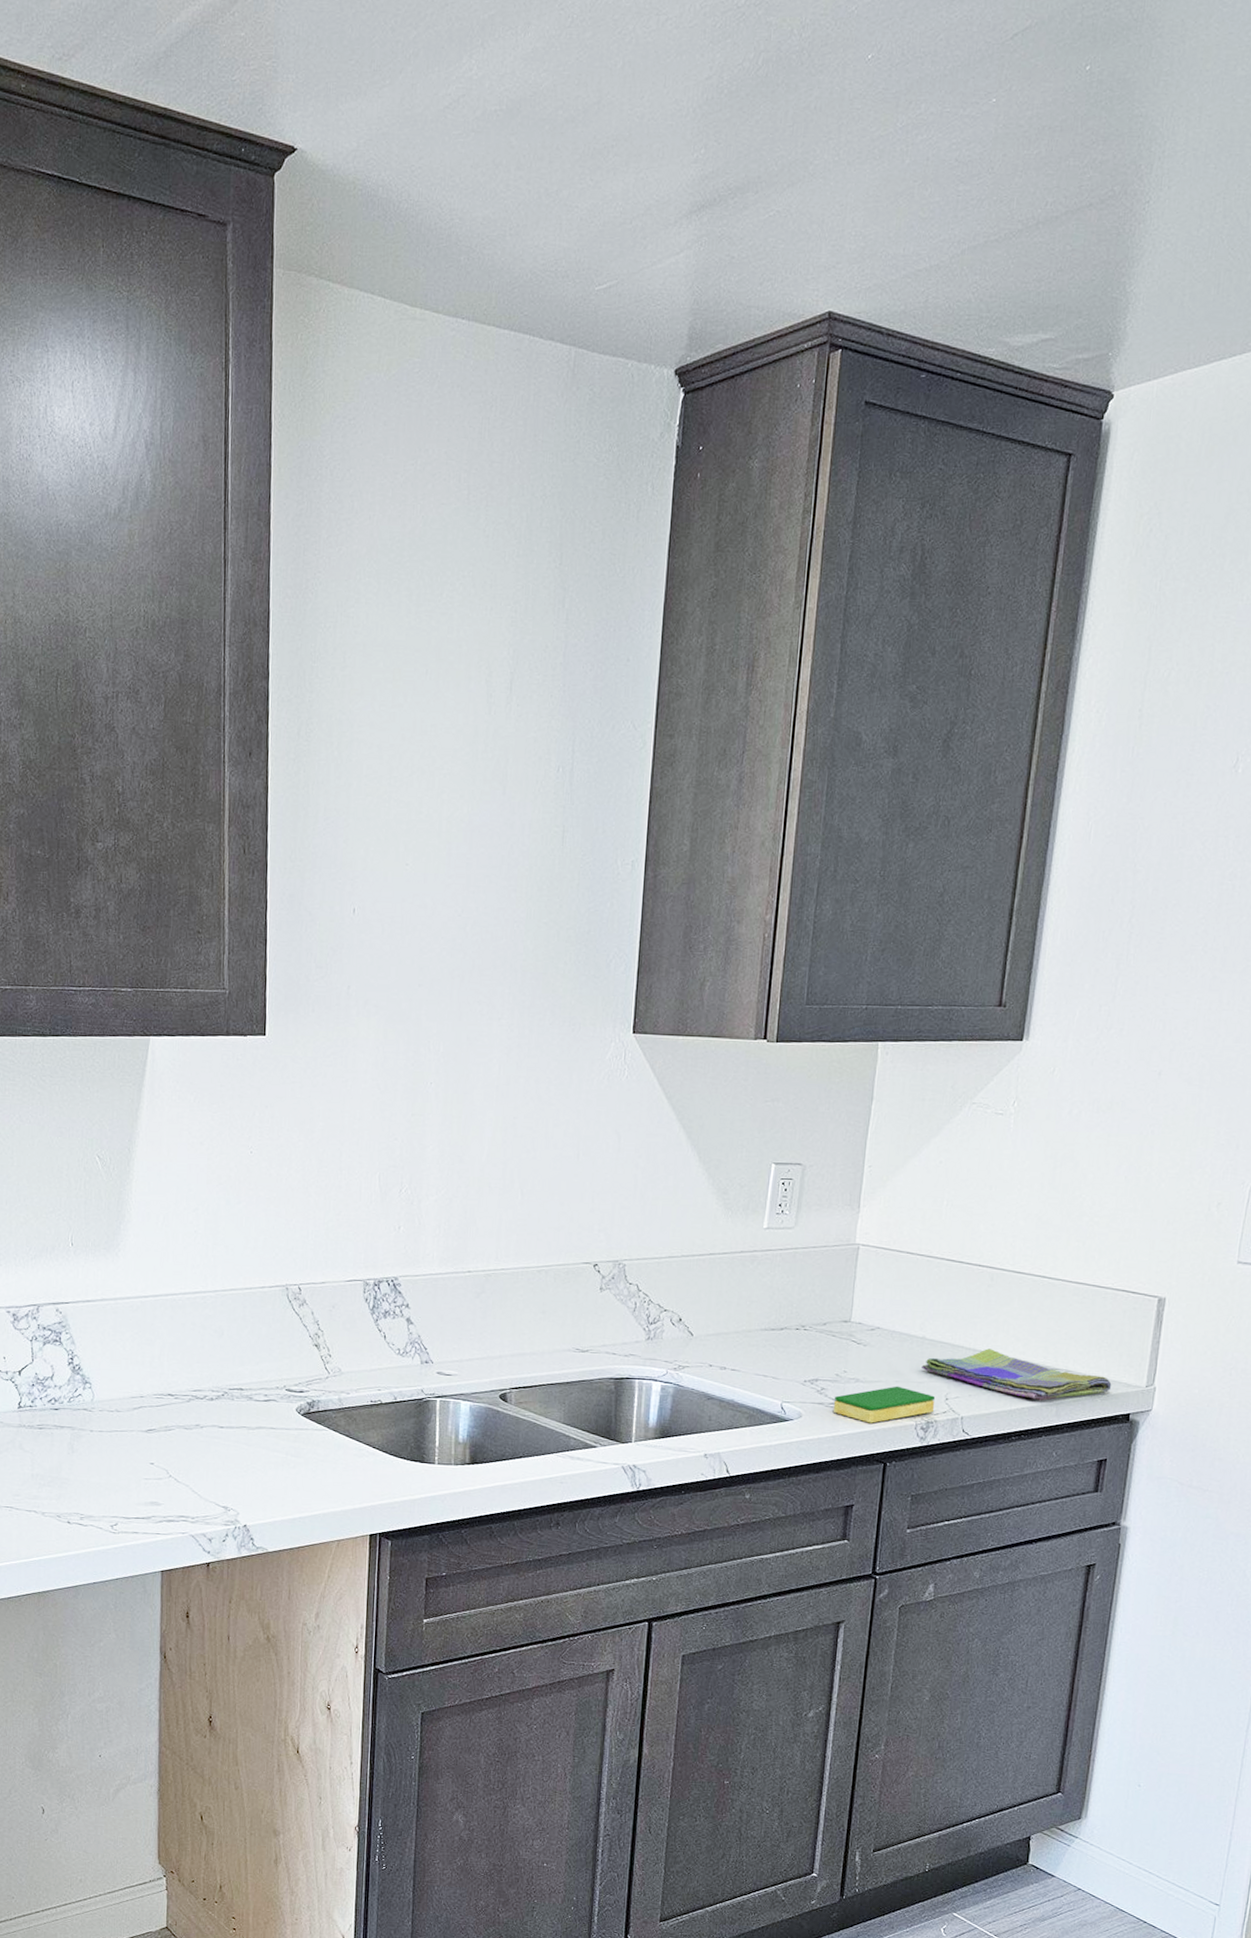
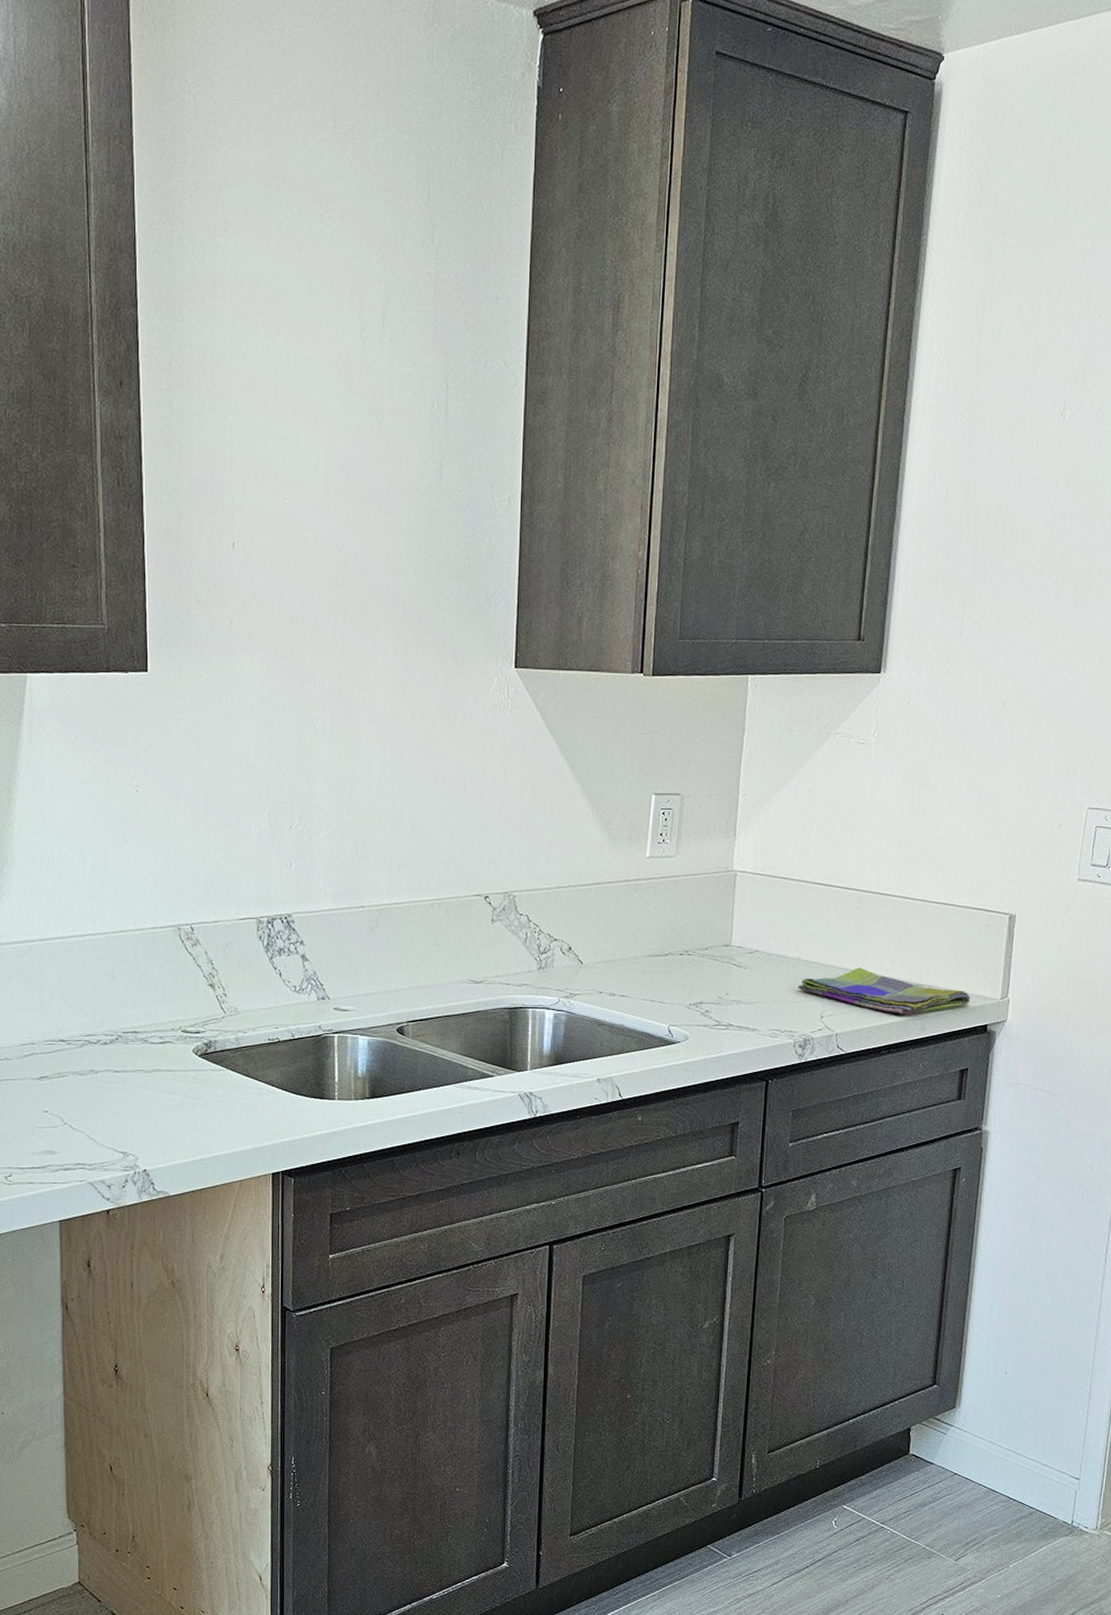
dish sponge: present [833,1386,936,1423] -> none [717,1006,812,1043]

